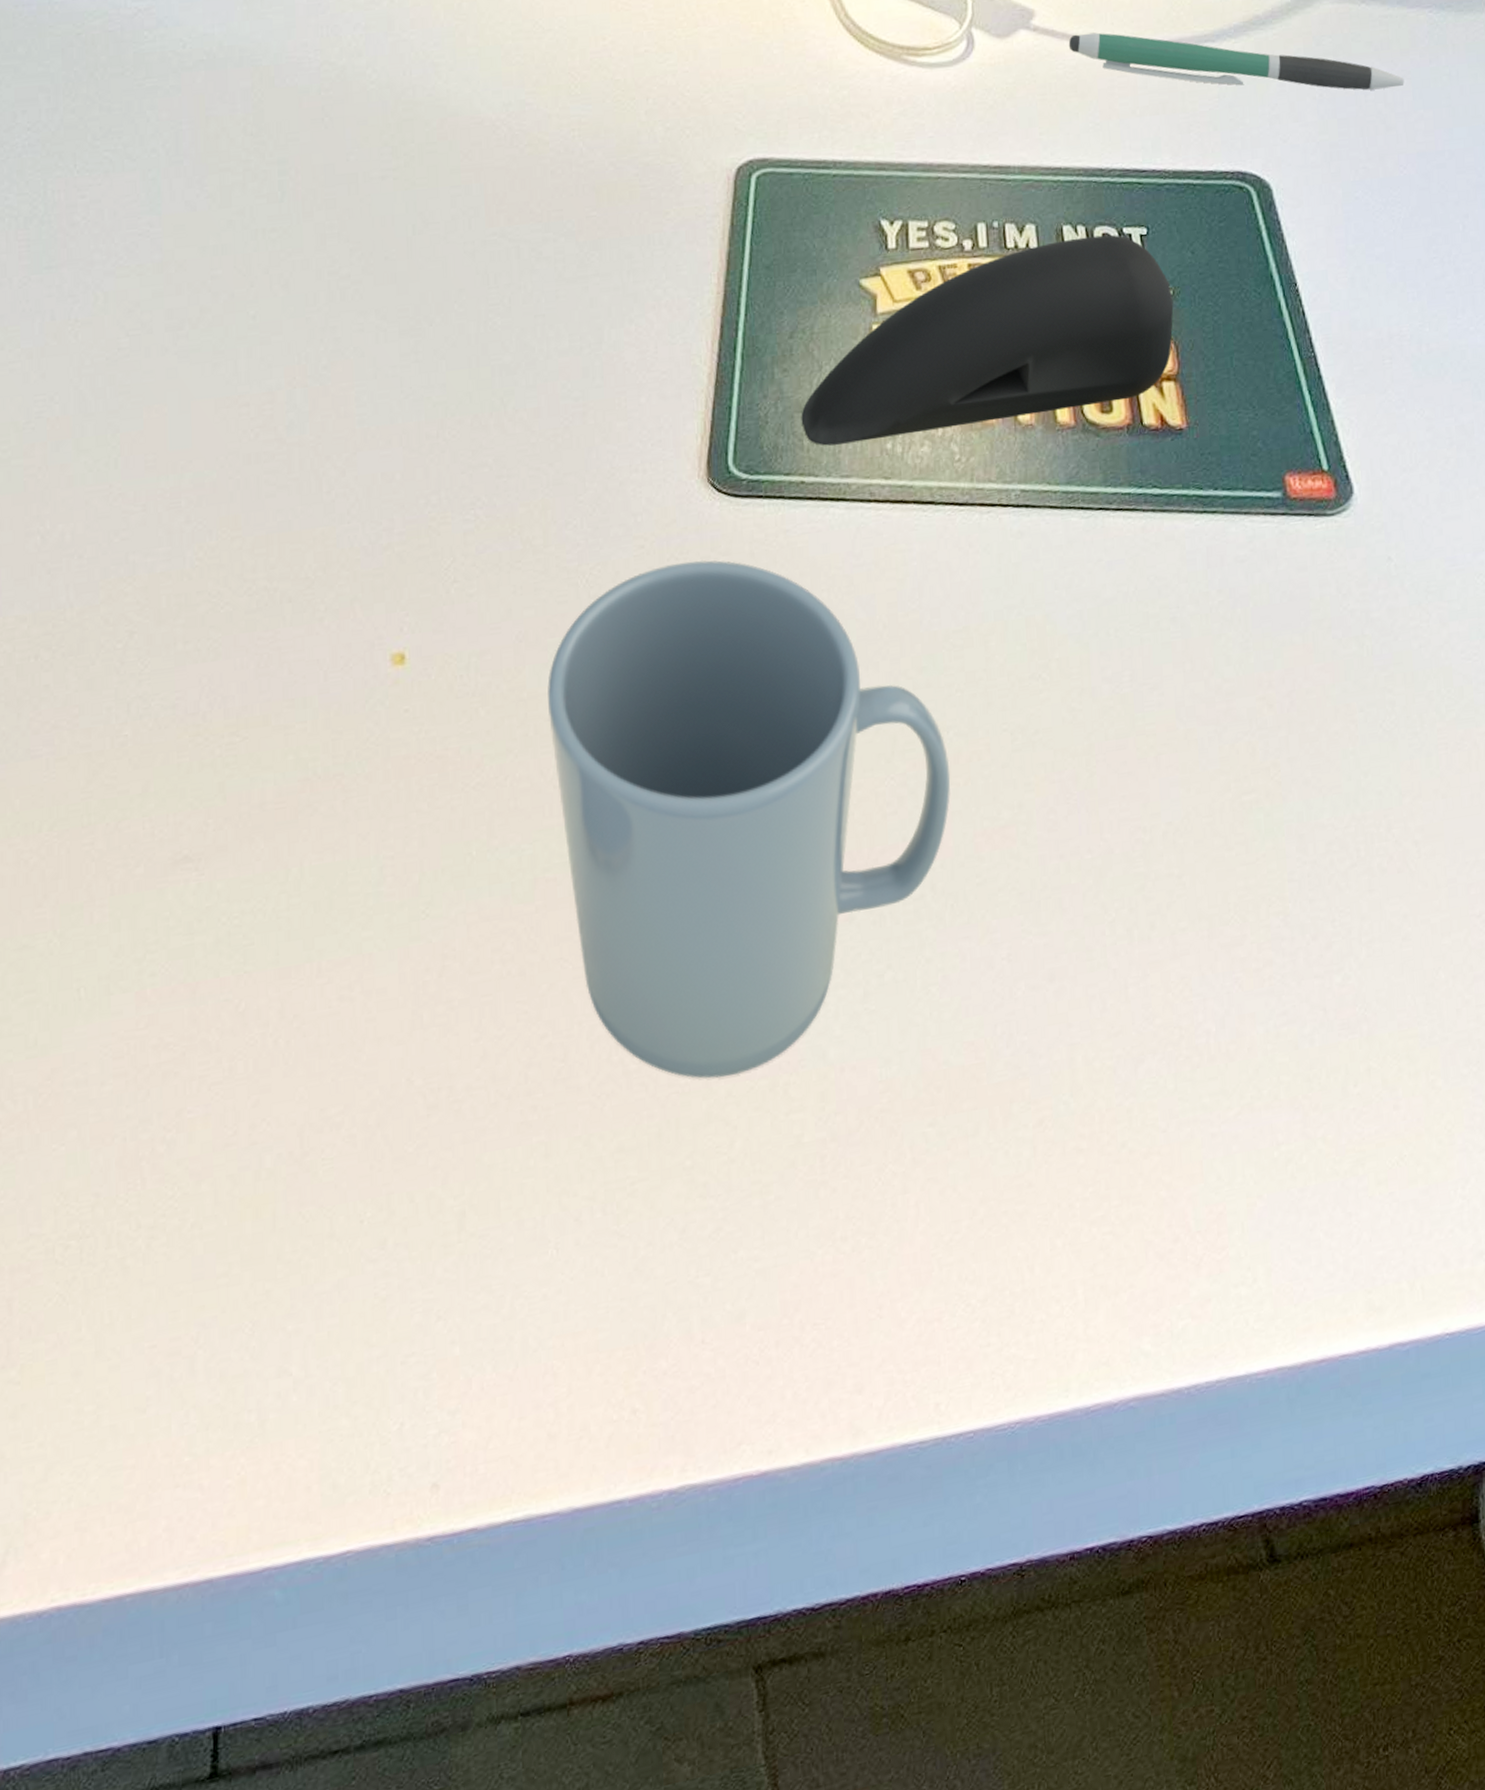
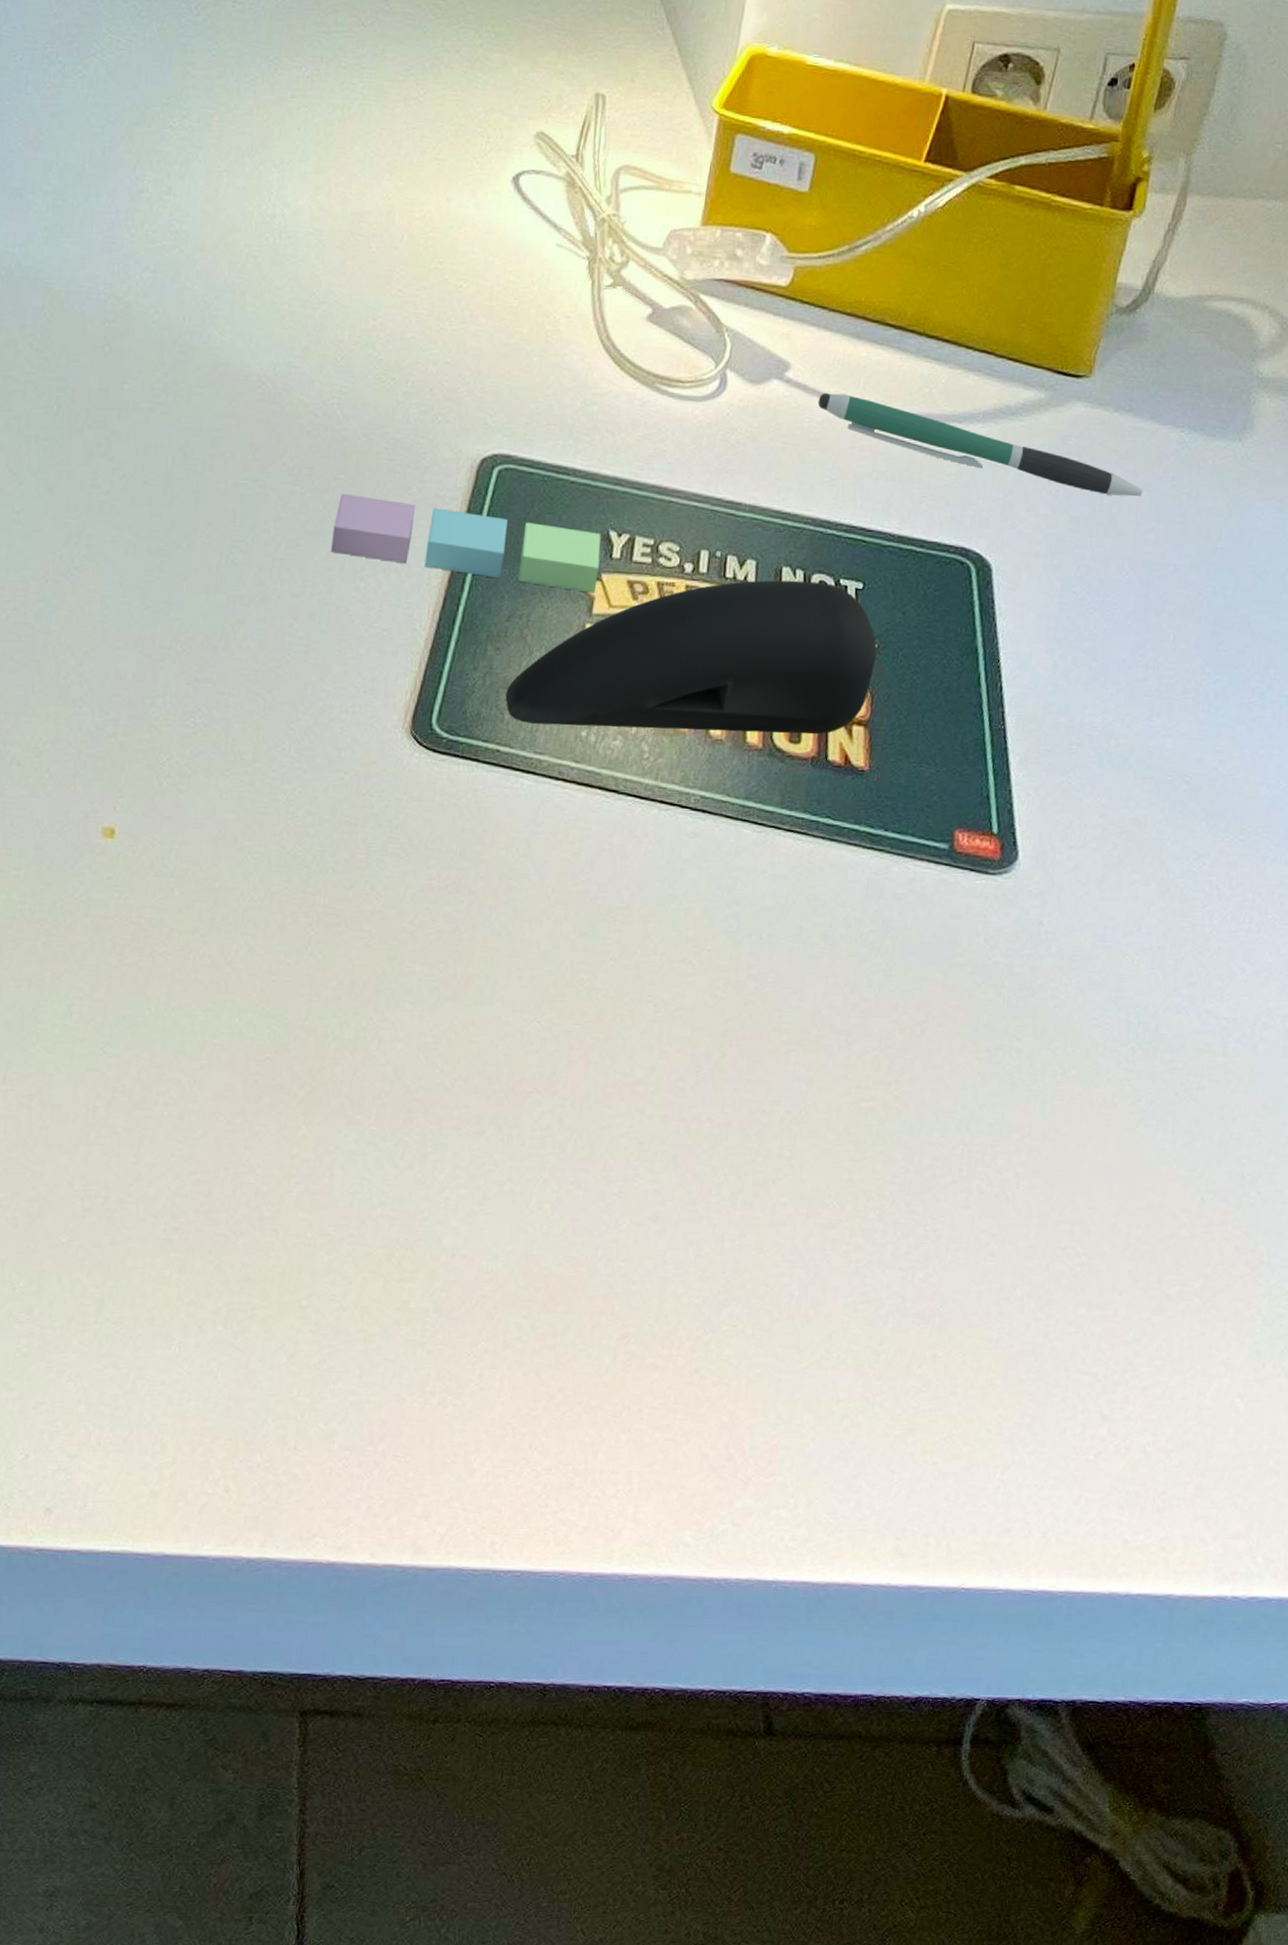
mug: present [547,560,951,1079] -> none [235,798,594,1241]
sticky notes: none [593,224,877,298] -> present [331,494,601,593]

